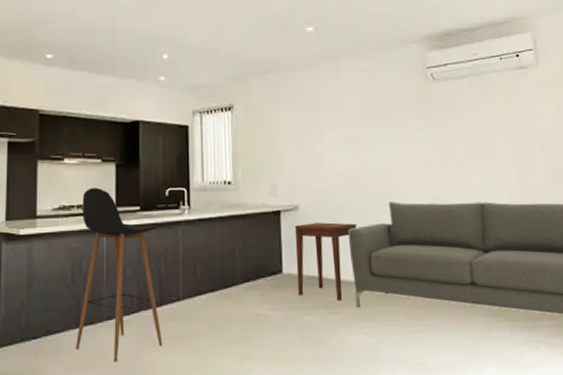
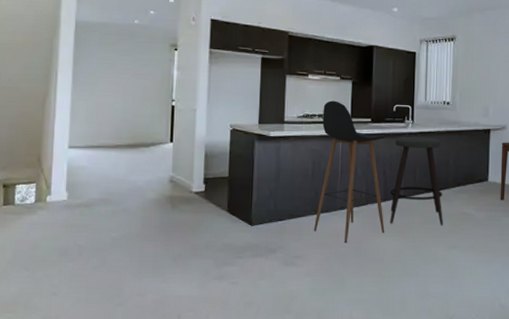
bar stool: none [166,225,232,334] -> present [389,137,443,225]

